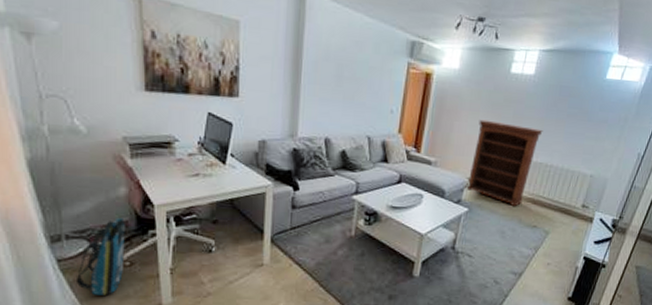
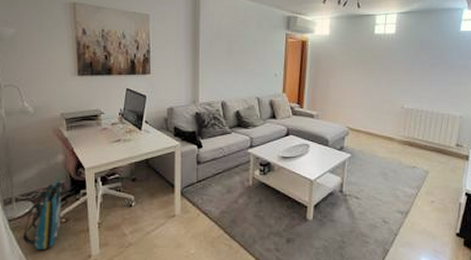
bookshelf: present [465,119,543,207] -> none [346,75,410,150]

